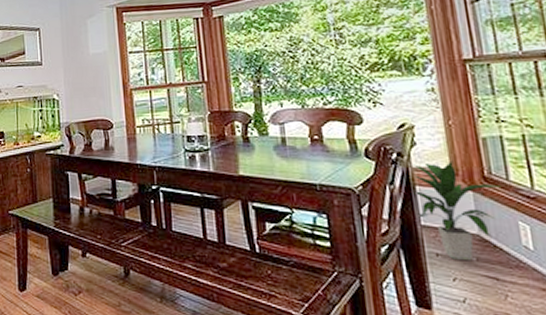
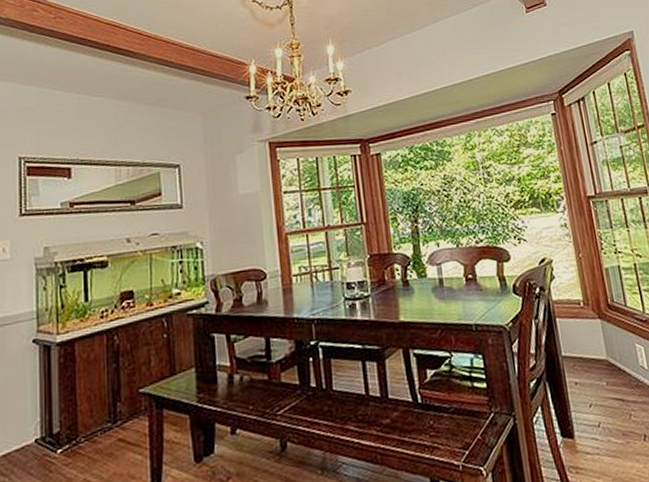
indoor plant: present [412,160,502,261] -> none [552,291,622,387]

